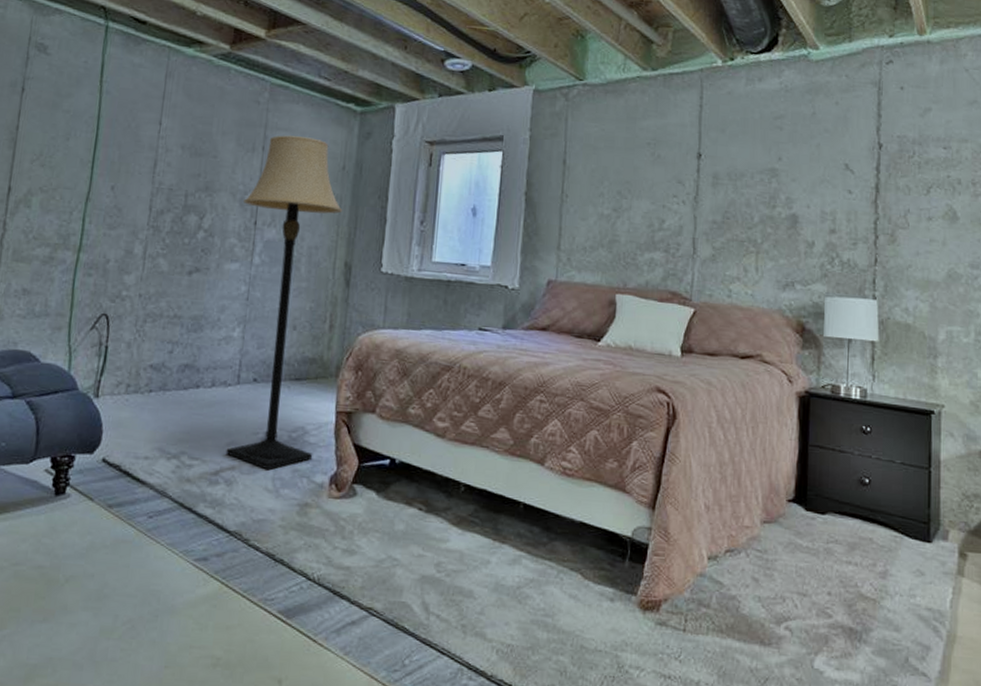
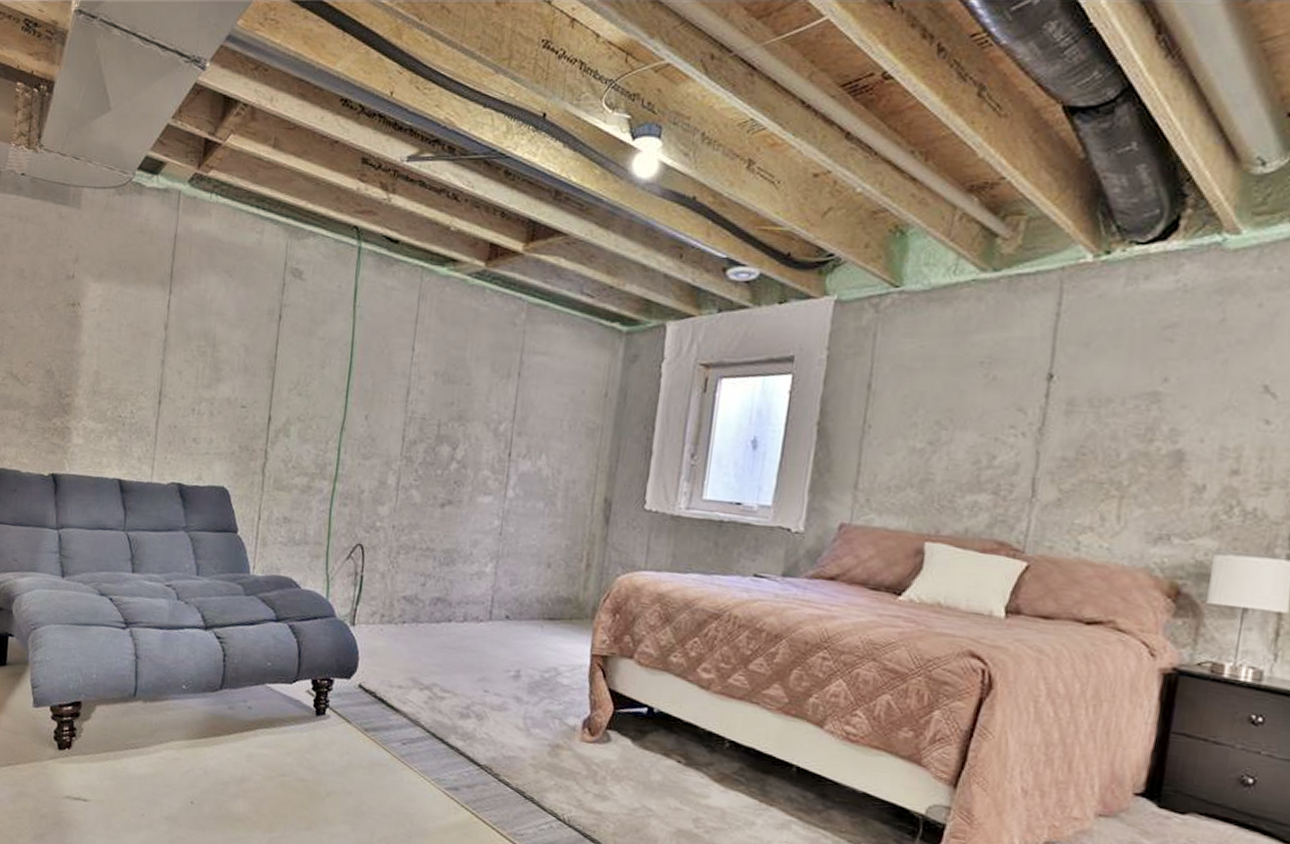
lamp: present [225,135,343,471] -> none [477,359,604,709]

